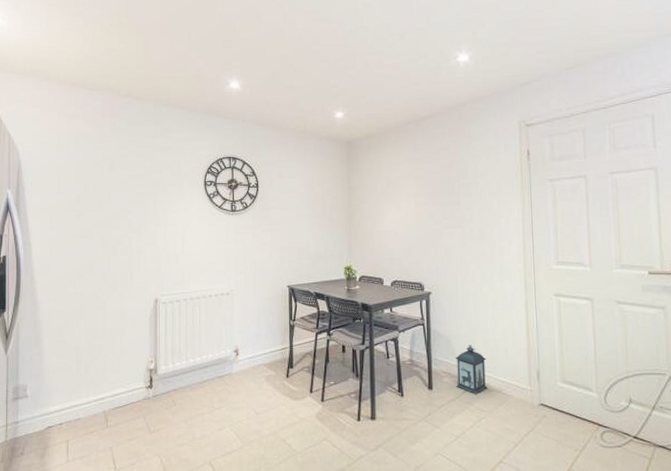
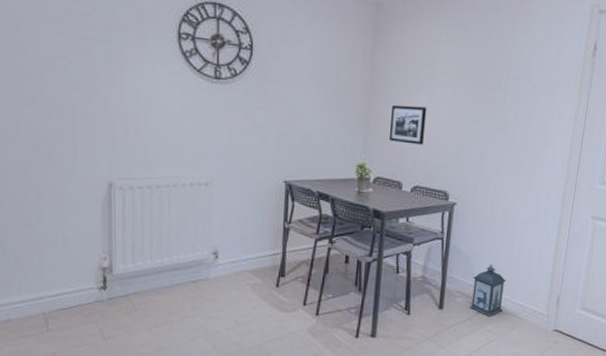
picture frame: none [367,215,398,246] -> present [388,104,428,145]

